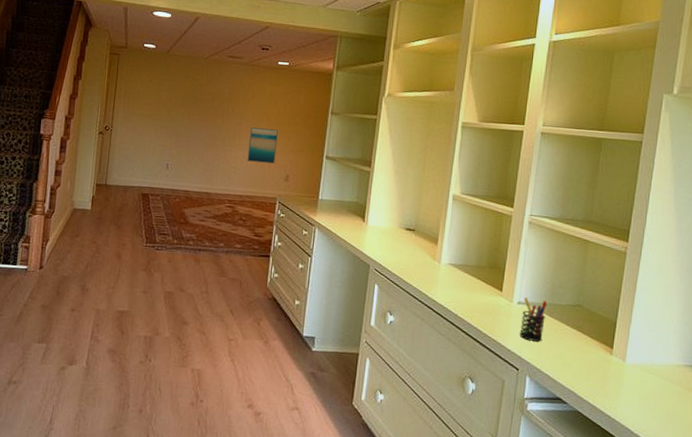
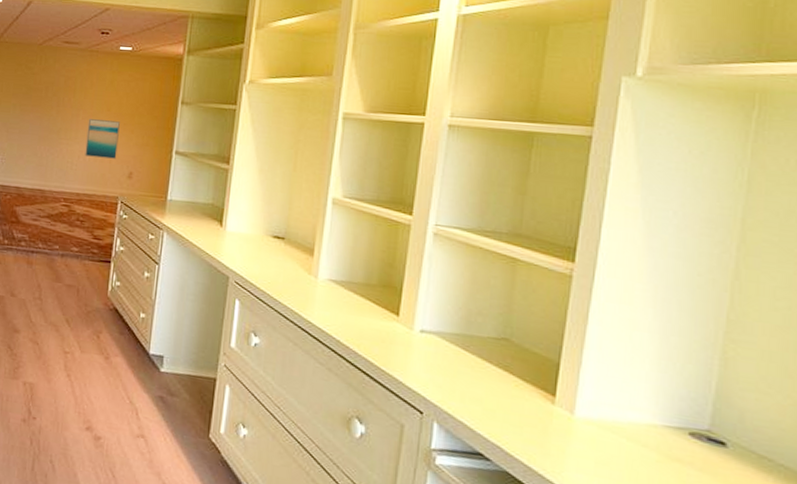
pen holder: present [519,298,548,342] -> none [423,325,461,381]

